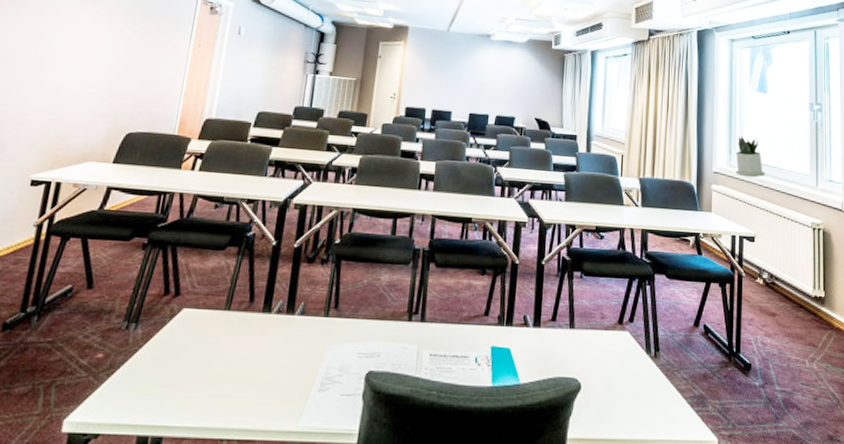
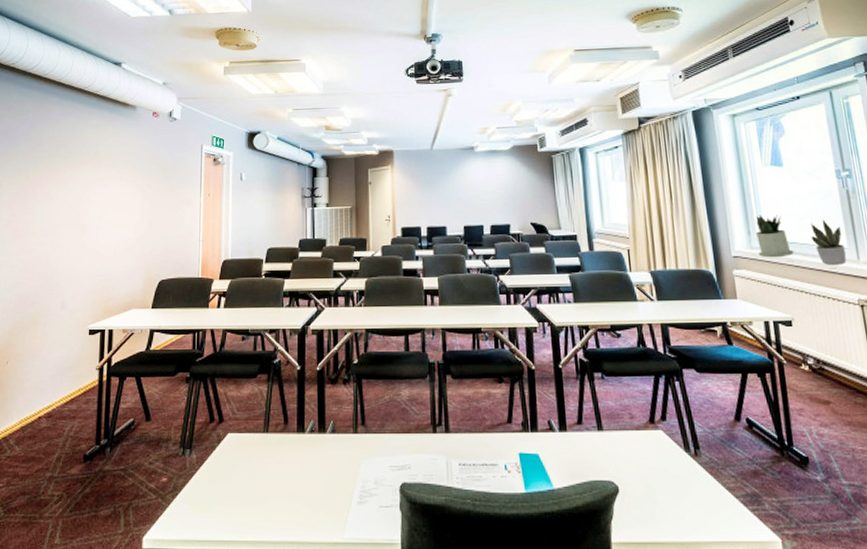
potted plant: none [782,147,807,190] -> present [811,220,847,265]

